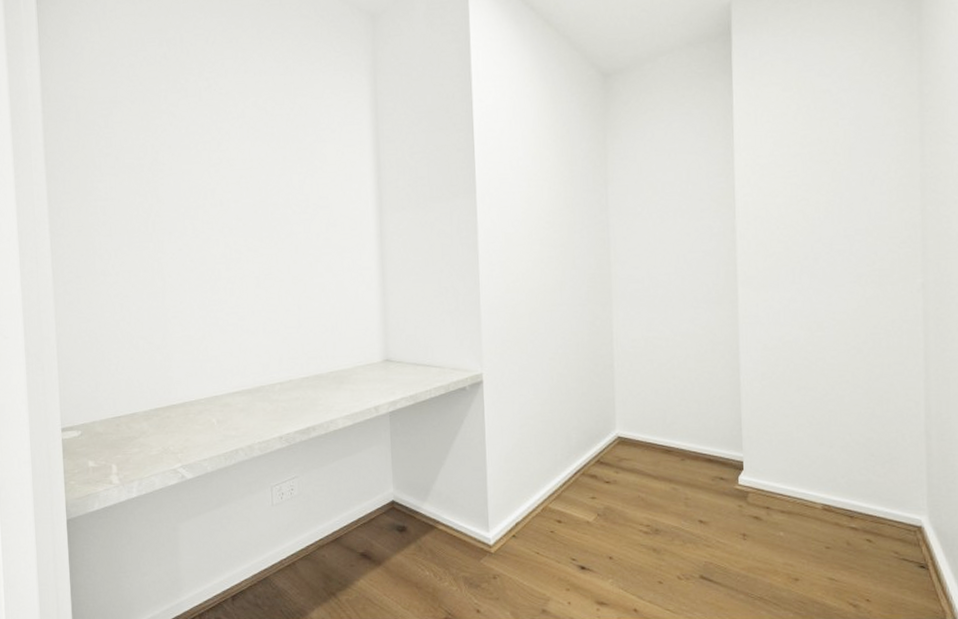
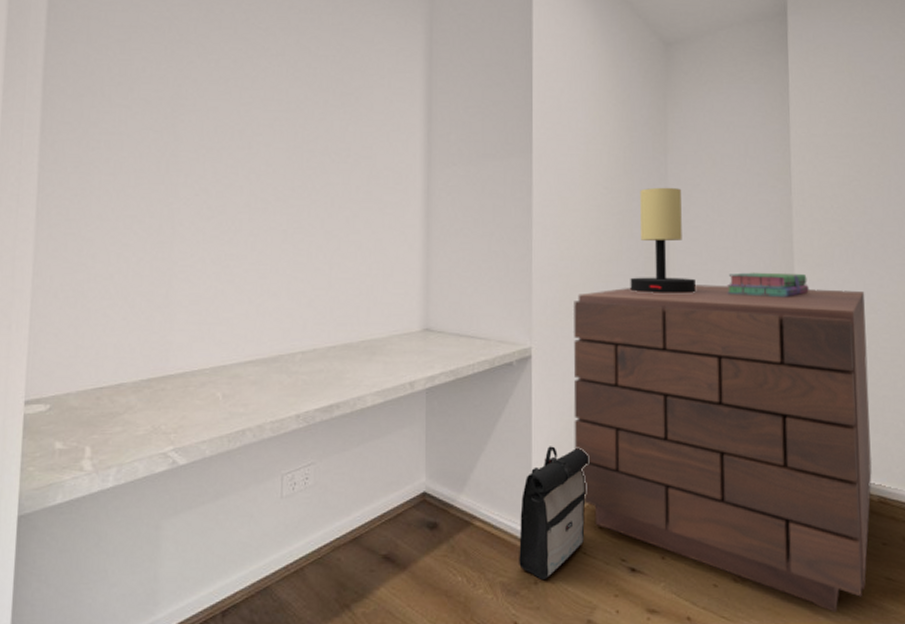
backpack: none [478,460,540,575] -> present [519,446,590,579]
dresser: none [520,309,816,608] -> present [573,285,872,613]
table lamp: none [573,218,638,320] -> present [630,187,696,293]
stack of books: none [670,295,753,319] -> present [727,272,809,298]

